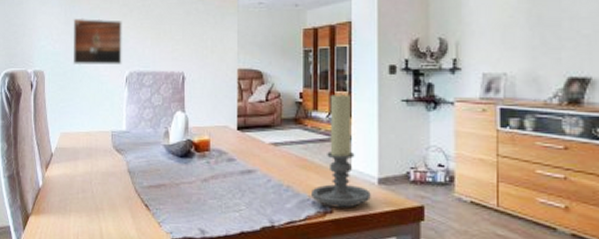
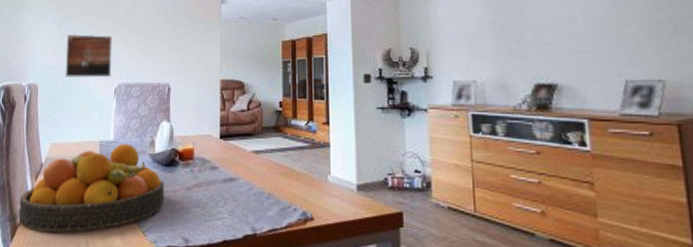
fruit bowl: none [30,133,180,223] -> present [19,143,165,233]
candle holder: present [312,93,371,209] -> none [292,102,350,216]

